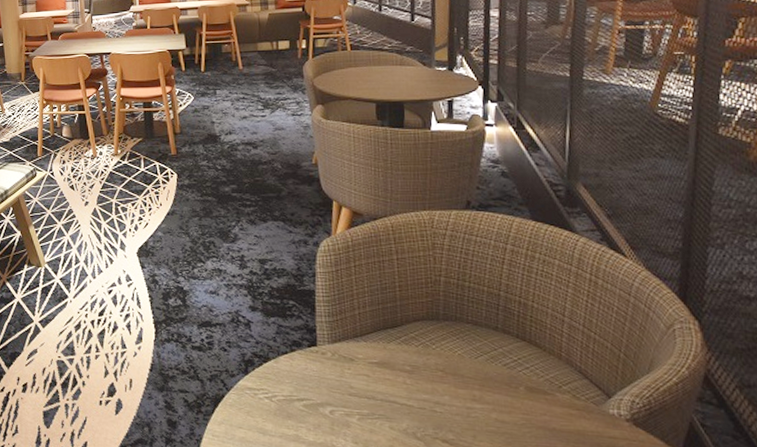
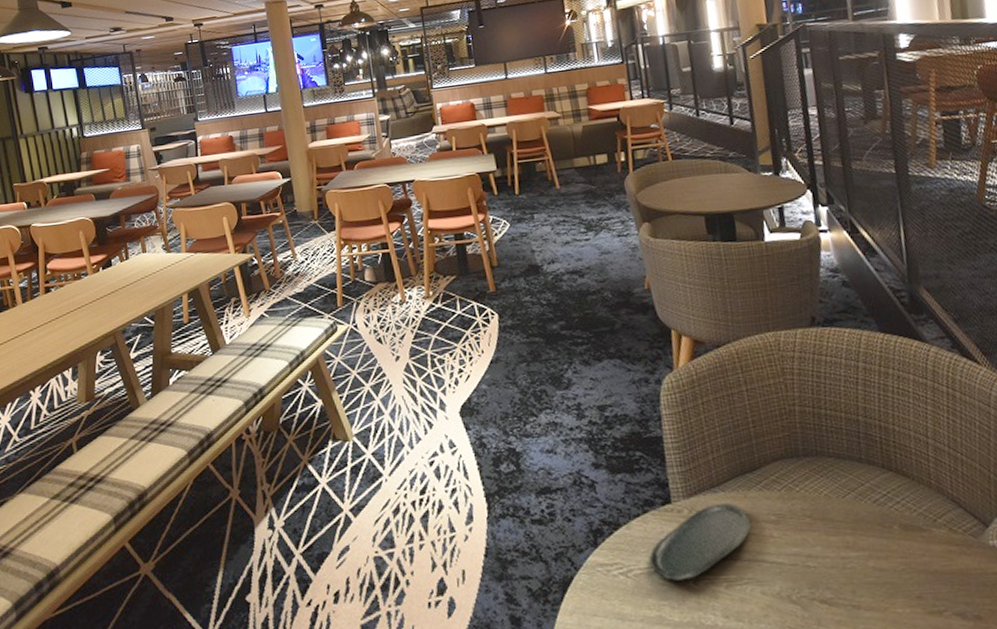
oval tray: none [292,351,388,410] -> present [649,503,752,581]

